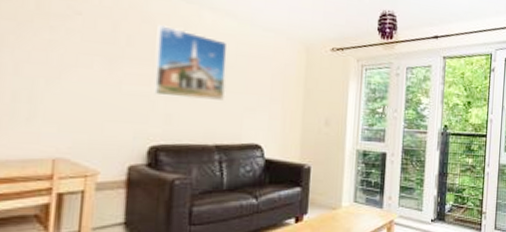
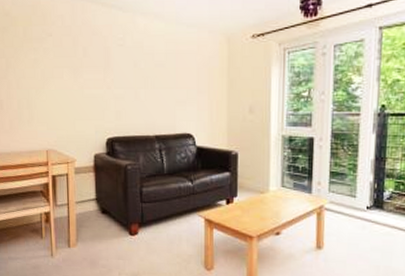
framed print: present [154,24,228,100] -> none [103,34,160,97]

